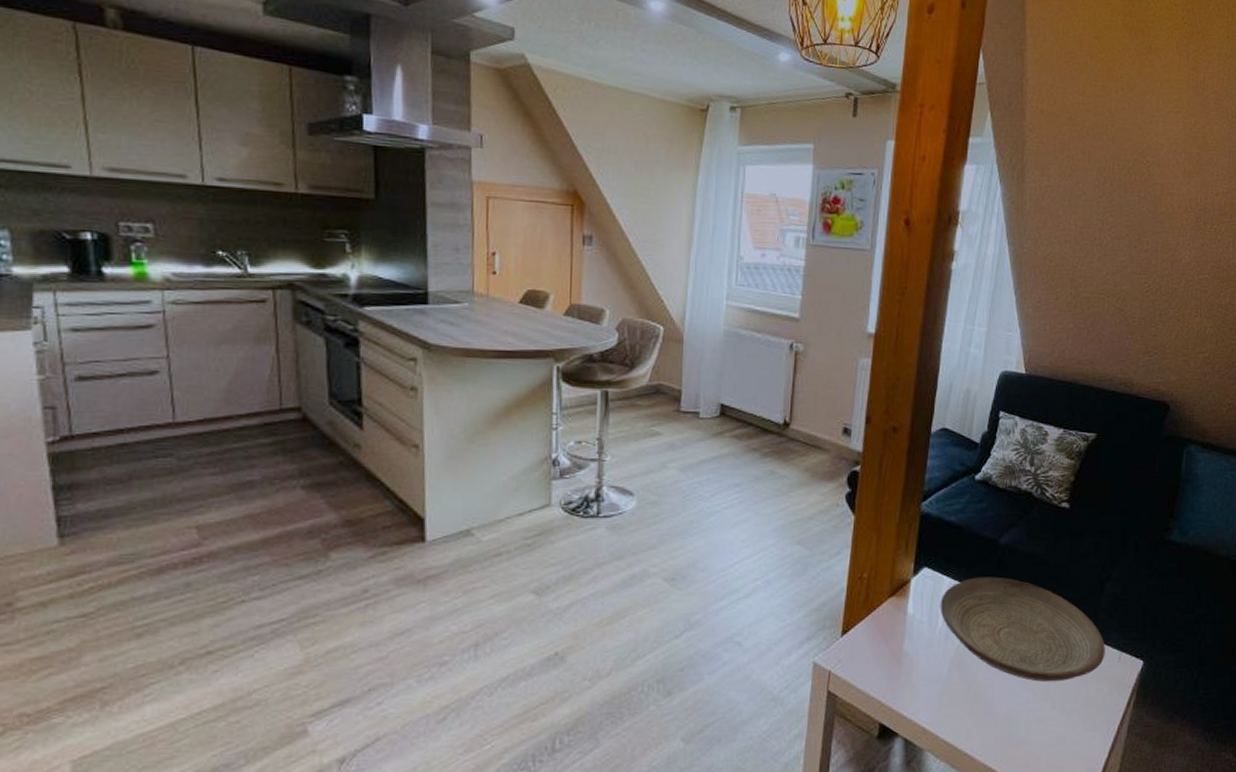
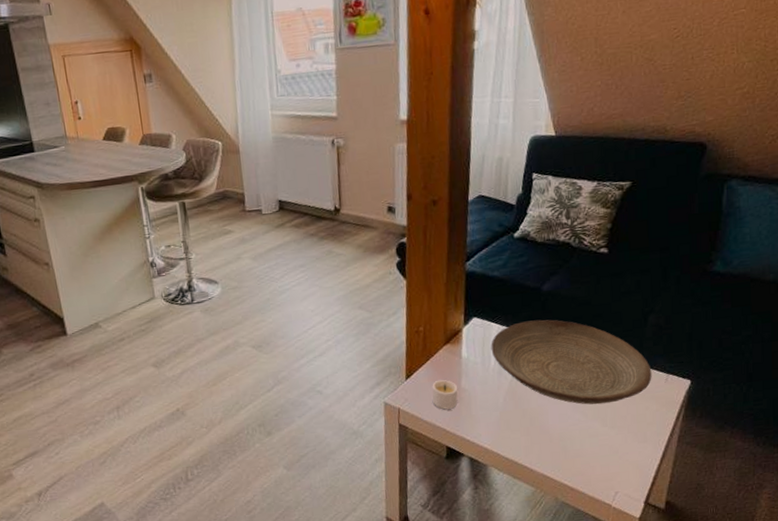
candle: none [868,639,899,677] -> present [432,379,458,410]

